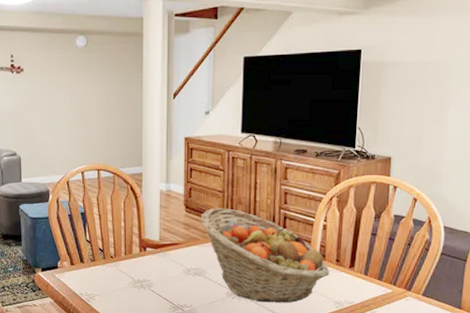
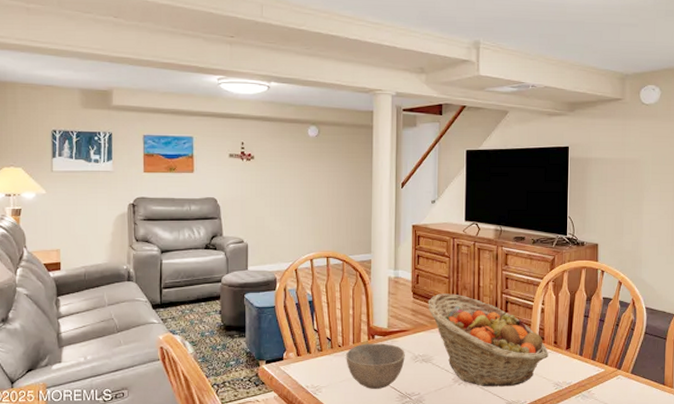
bowl: none [118,255,177,299] -> present [346,343,405,389]

